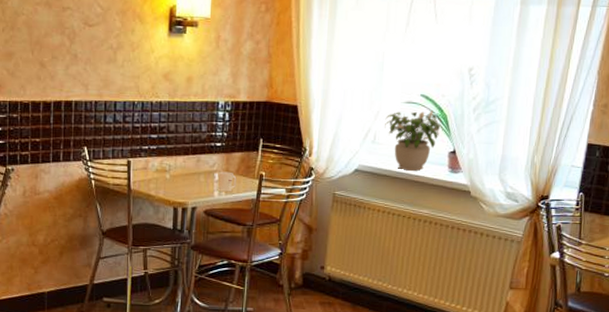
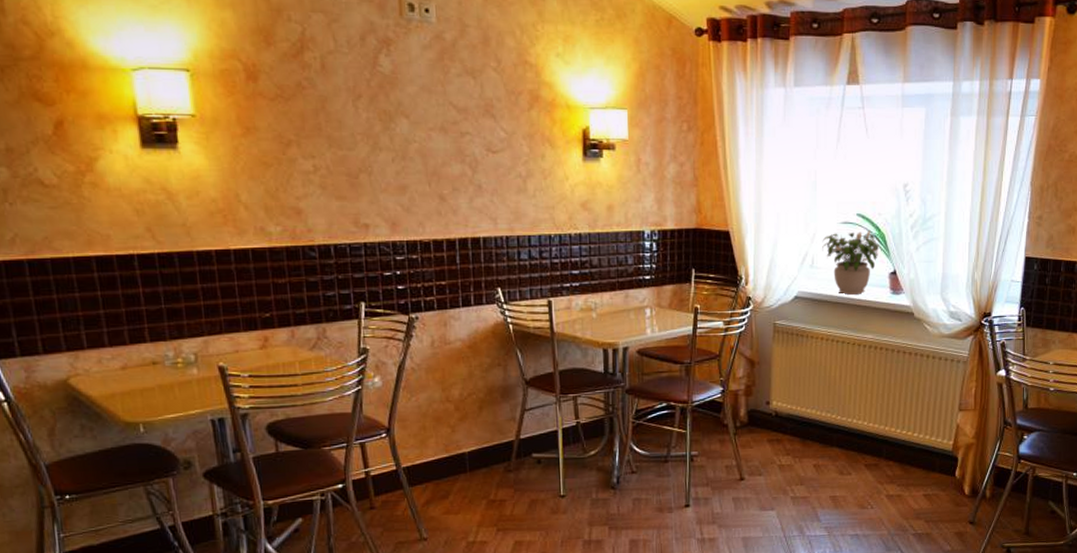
mug: present [217,171,237,192] -> none [649,306,670,329]

